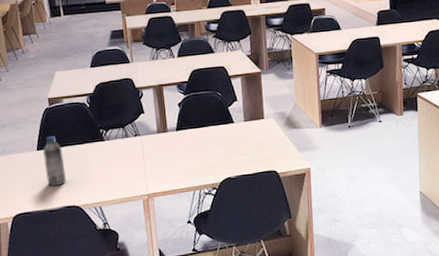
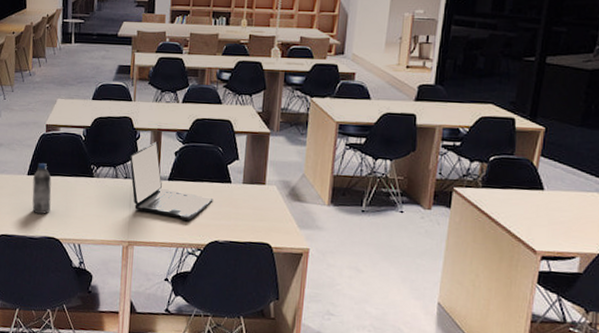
laptop: none [136,97,220,165] -> present [130,141,214,222]

